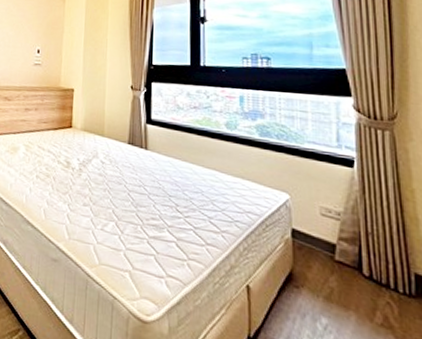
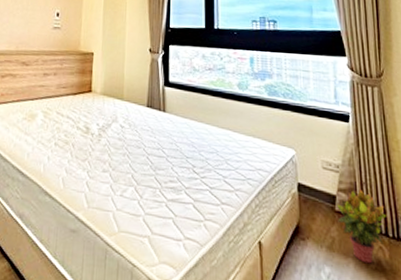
potted plant: none [335,239,397,319] -> present [335,189,387,264]

